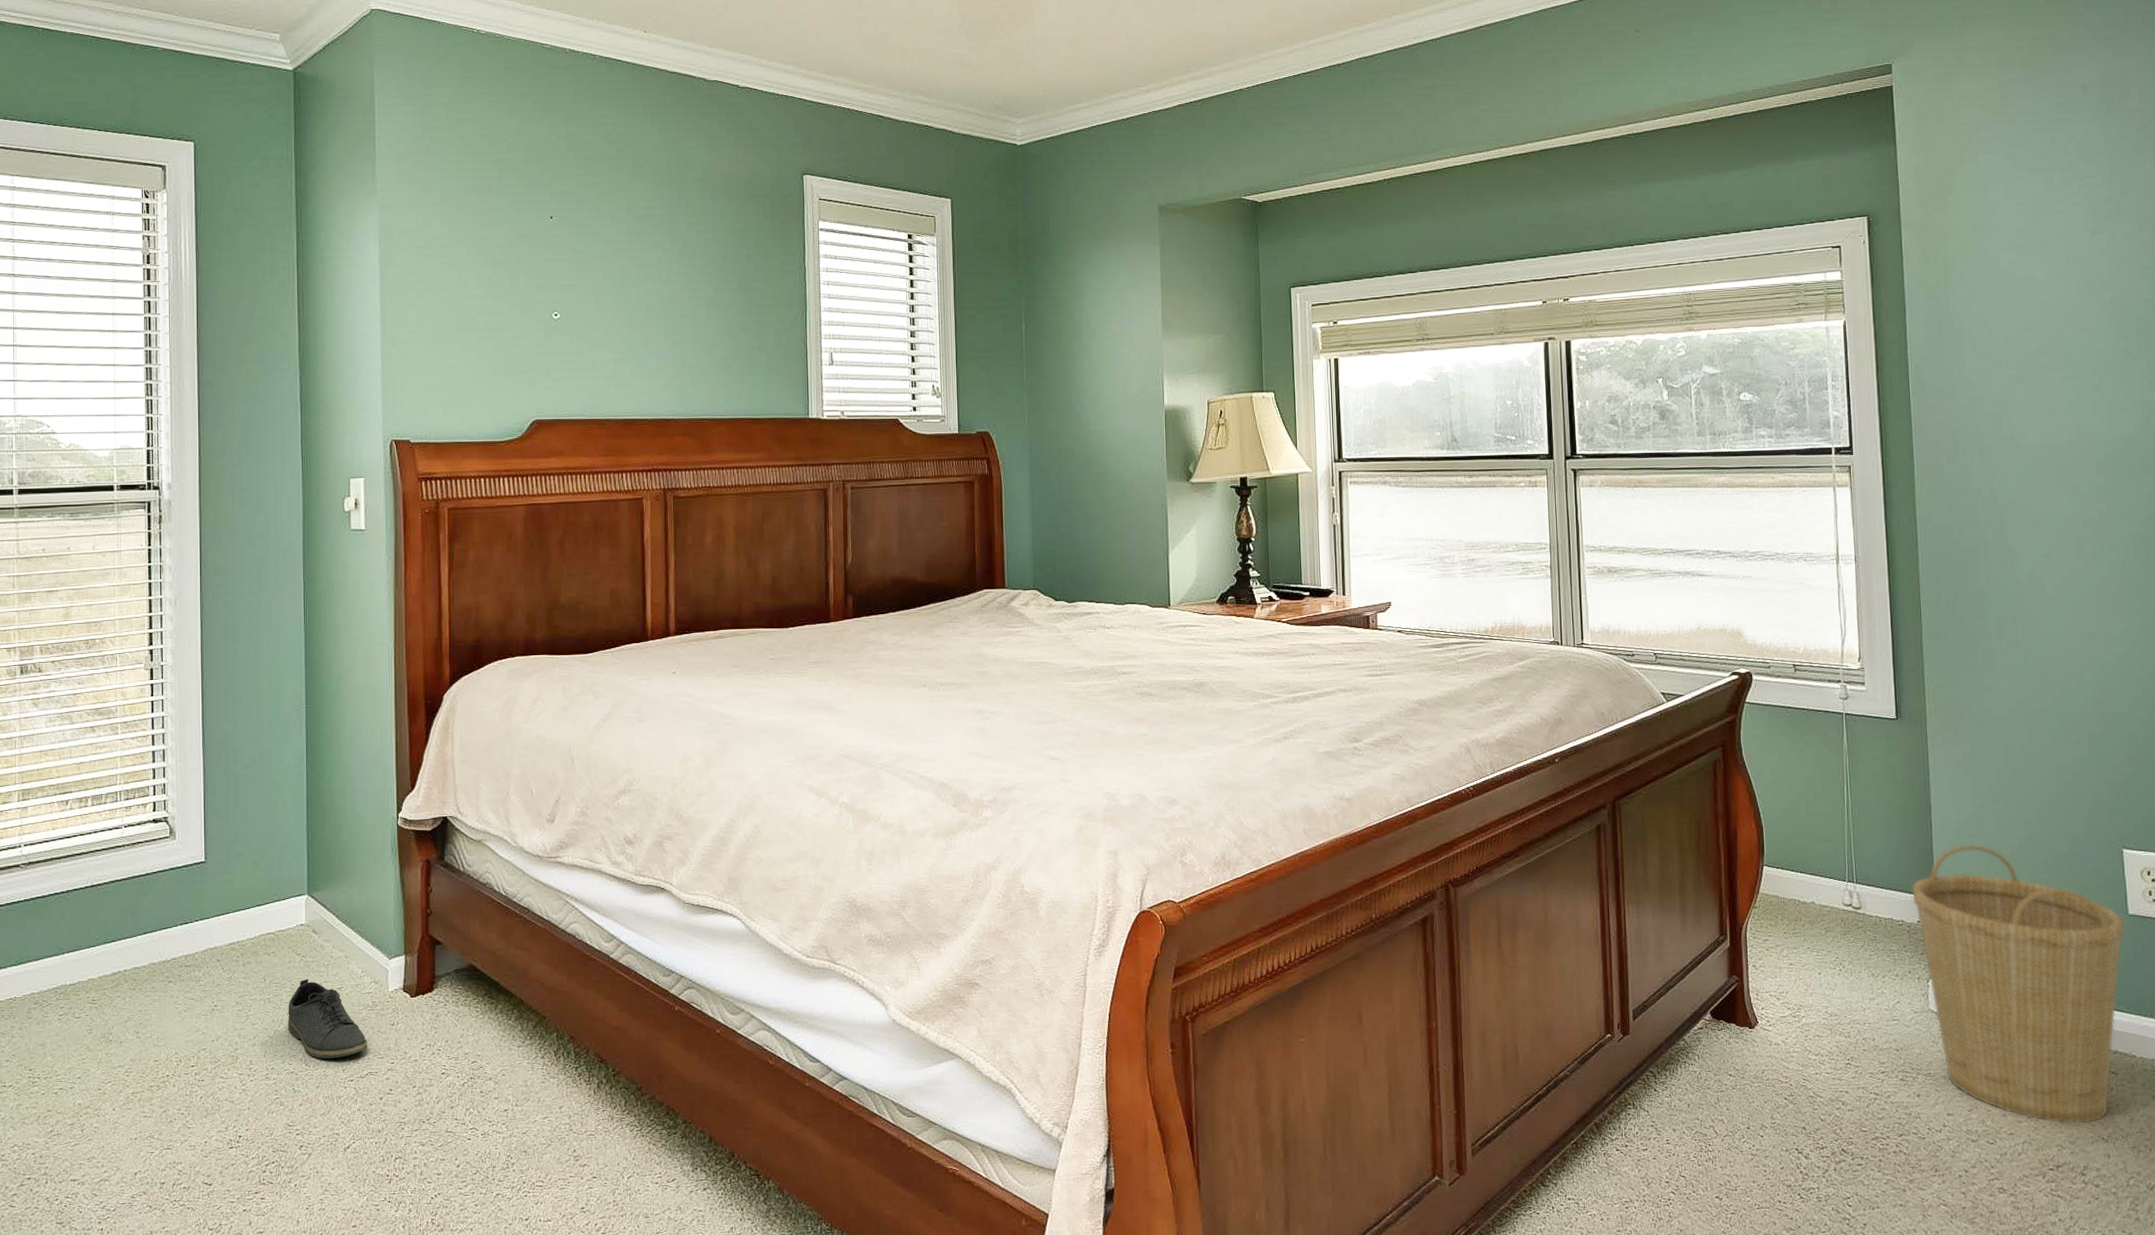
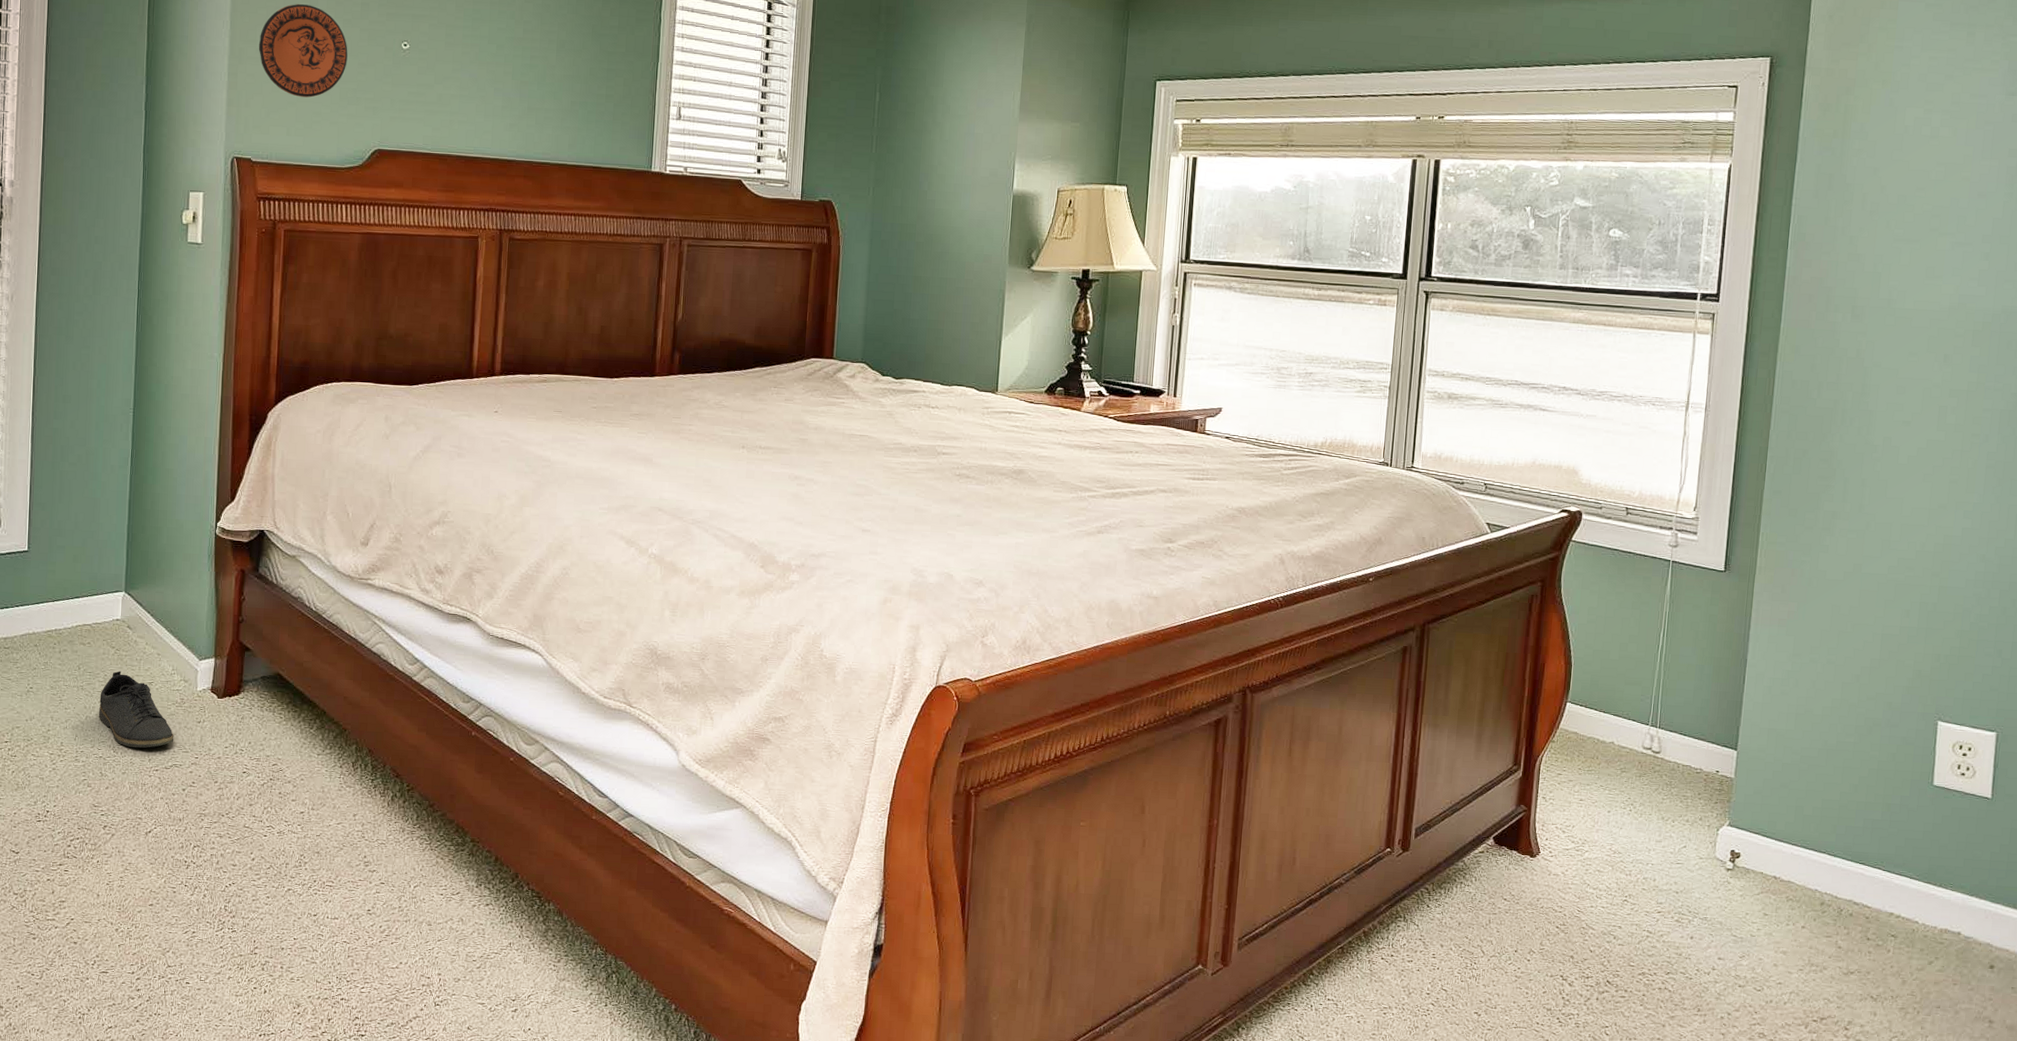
decorative plate: none [410,283,500,375] -> present [258,4,348,98]
basket: present [1911,844,2124,1124] -> none [1714,701,1927,981]

